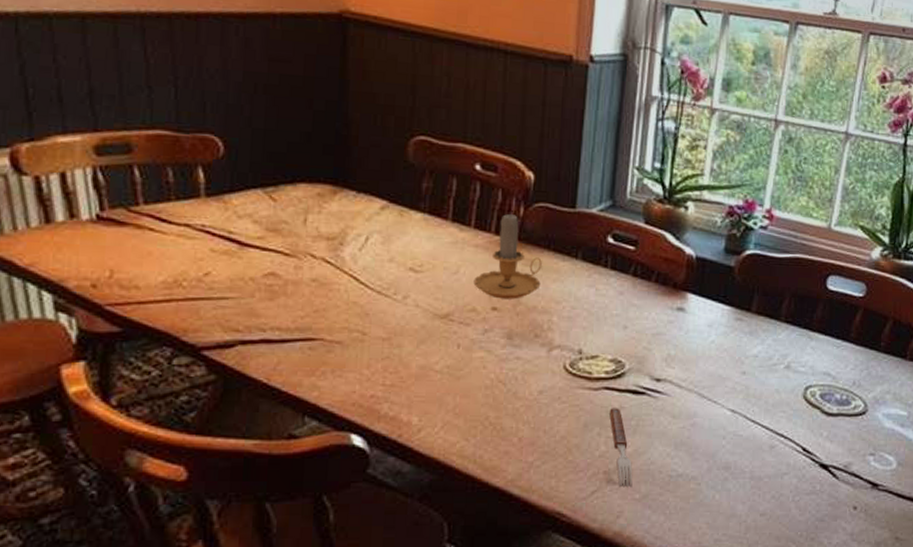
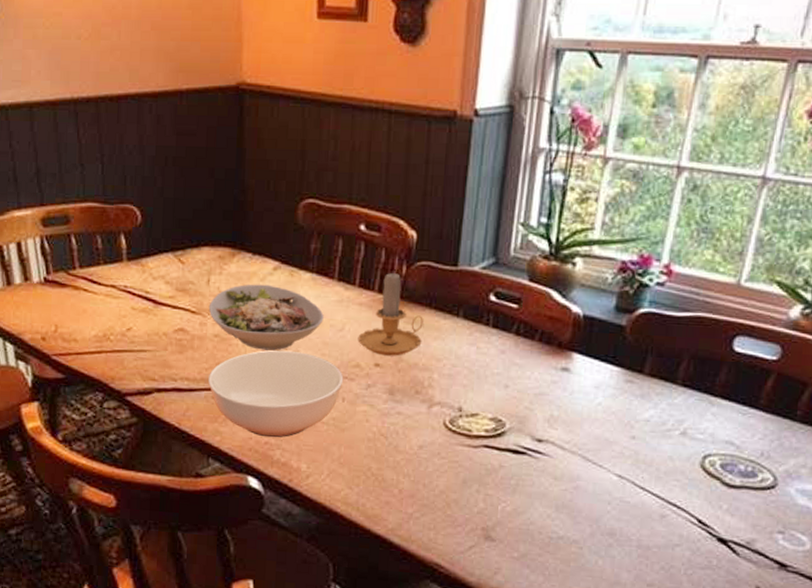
bowl: none [303,295,459,390] -> present [207,350,344,438]
salad: none [305,224,437,296] -> present [208,284,324,351]
fork: present [609,408,633,488] -> none [488,466,512,546]

